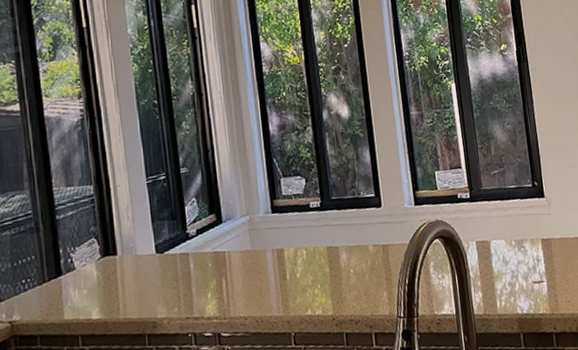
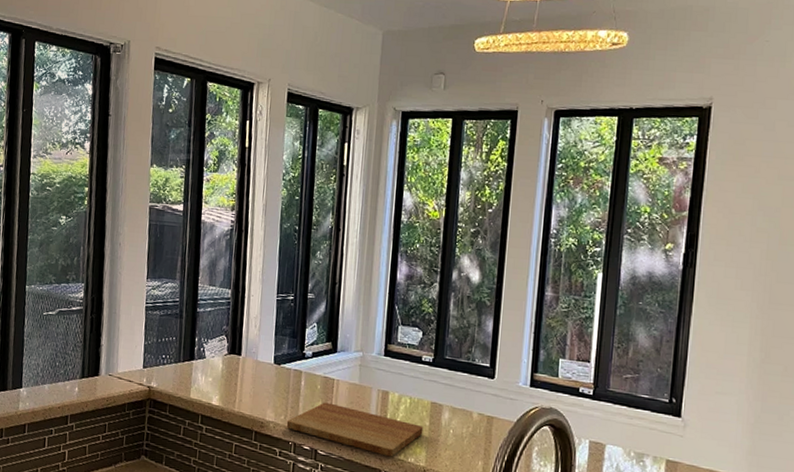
cutting board: none [181,274,325,321] -> present [286,402,424,457]

